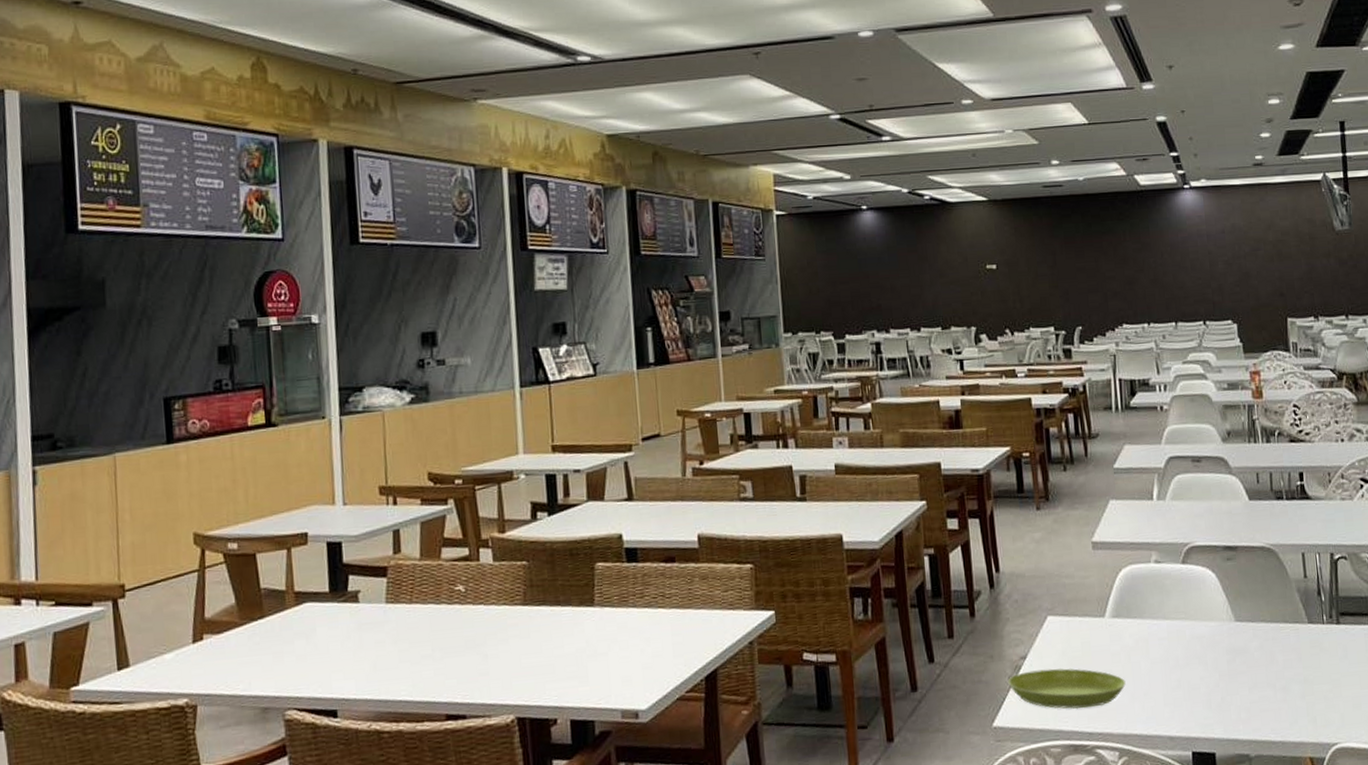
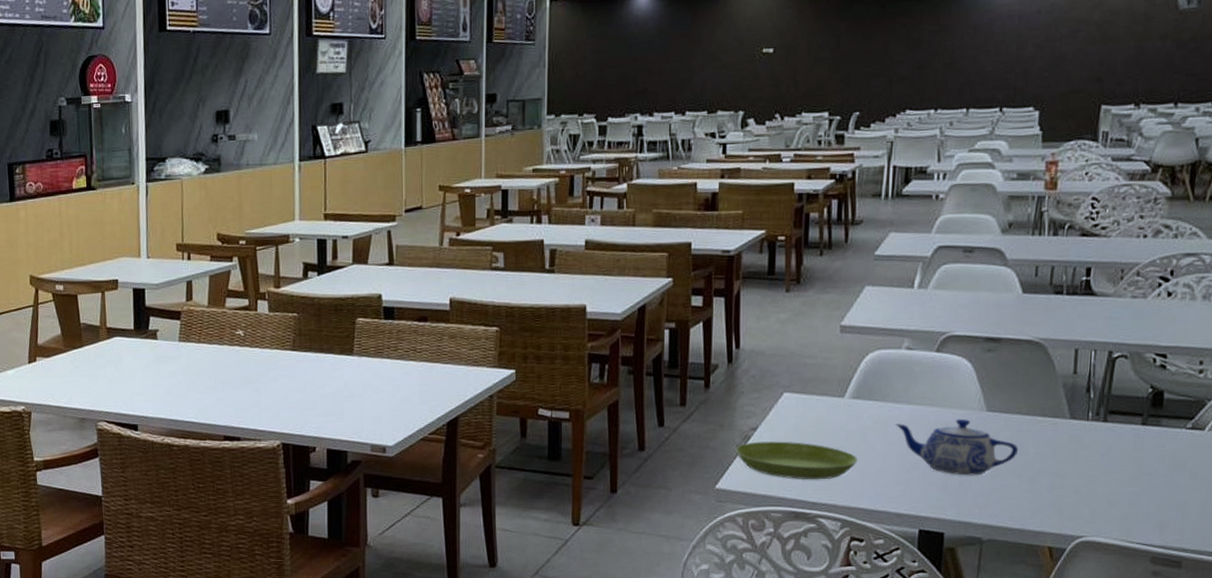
teapot: none [1155,630,1269,691] -> present [894,418,1019,476]

